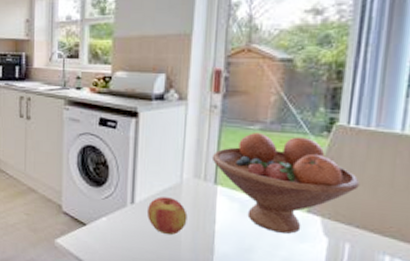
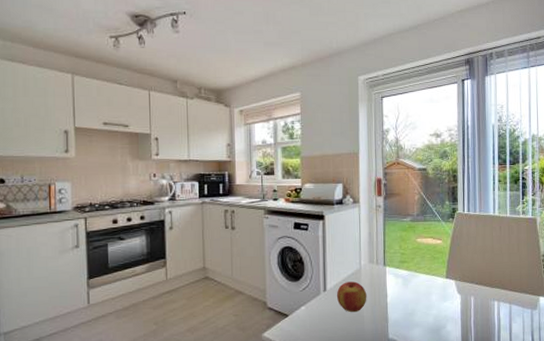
fruit bowl: present [211,133,360,234] -> none [380,223,475,297]

